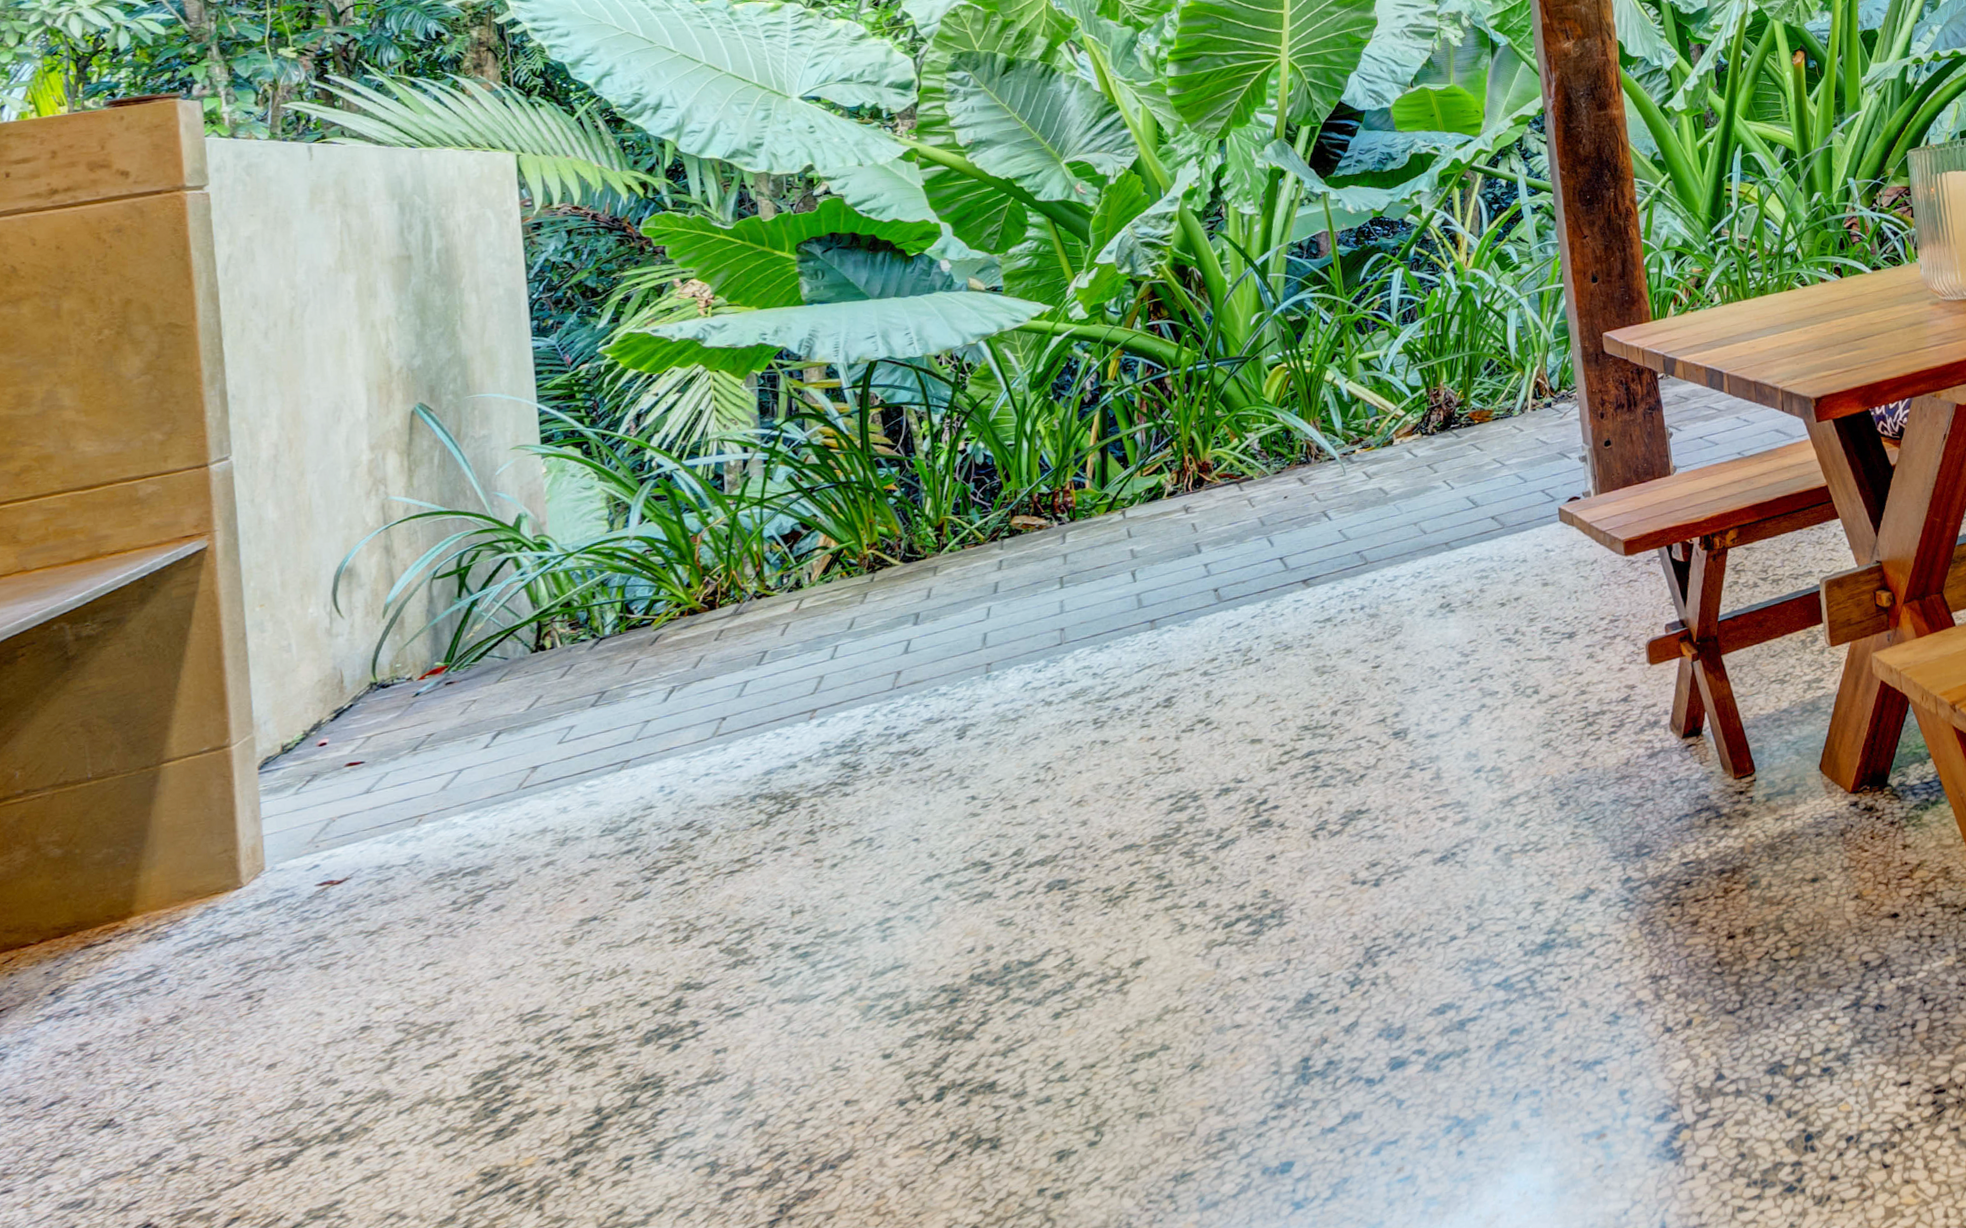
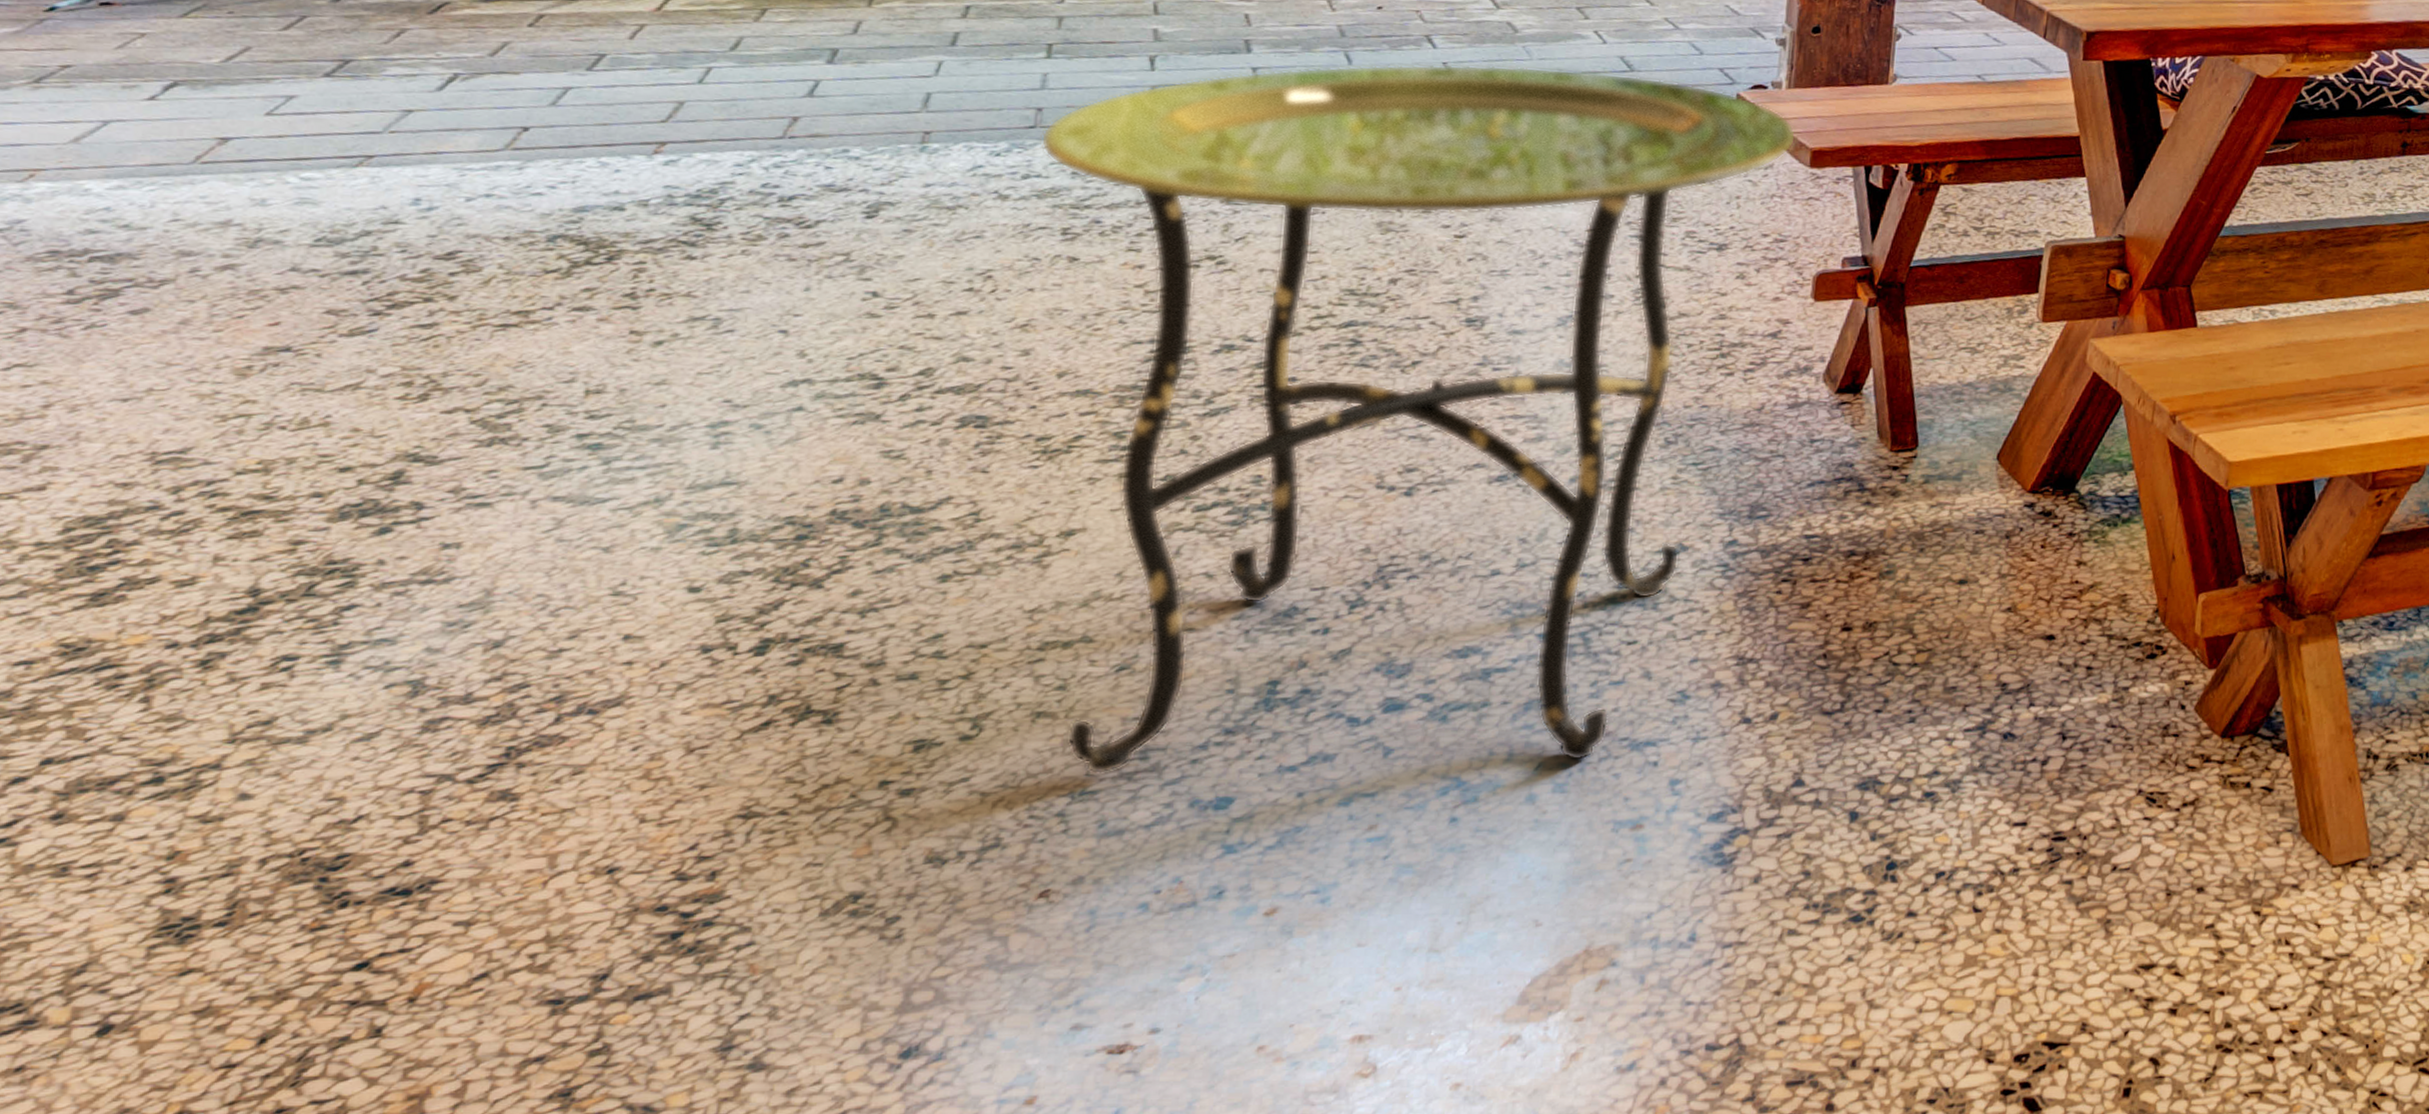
side table: none [1066,507,1610,1159] -> present [1040,64,1797,775]

